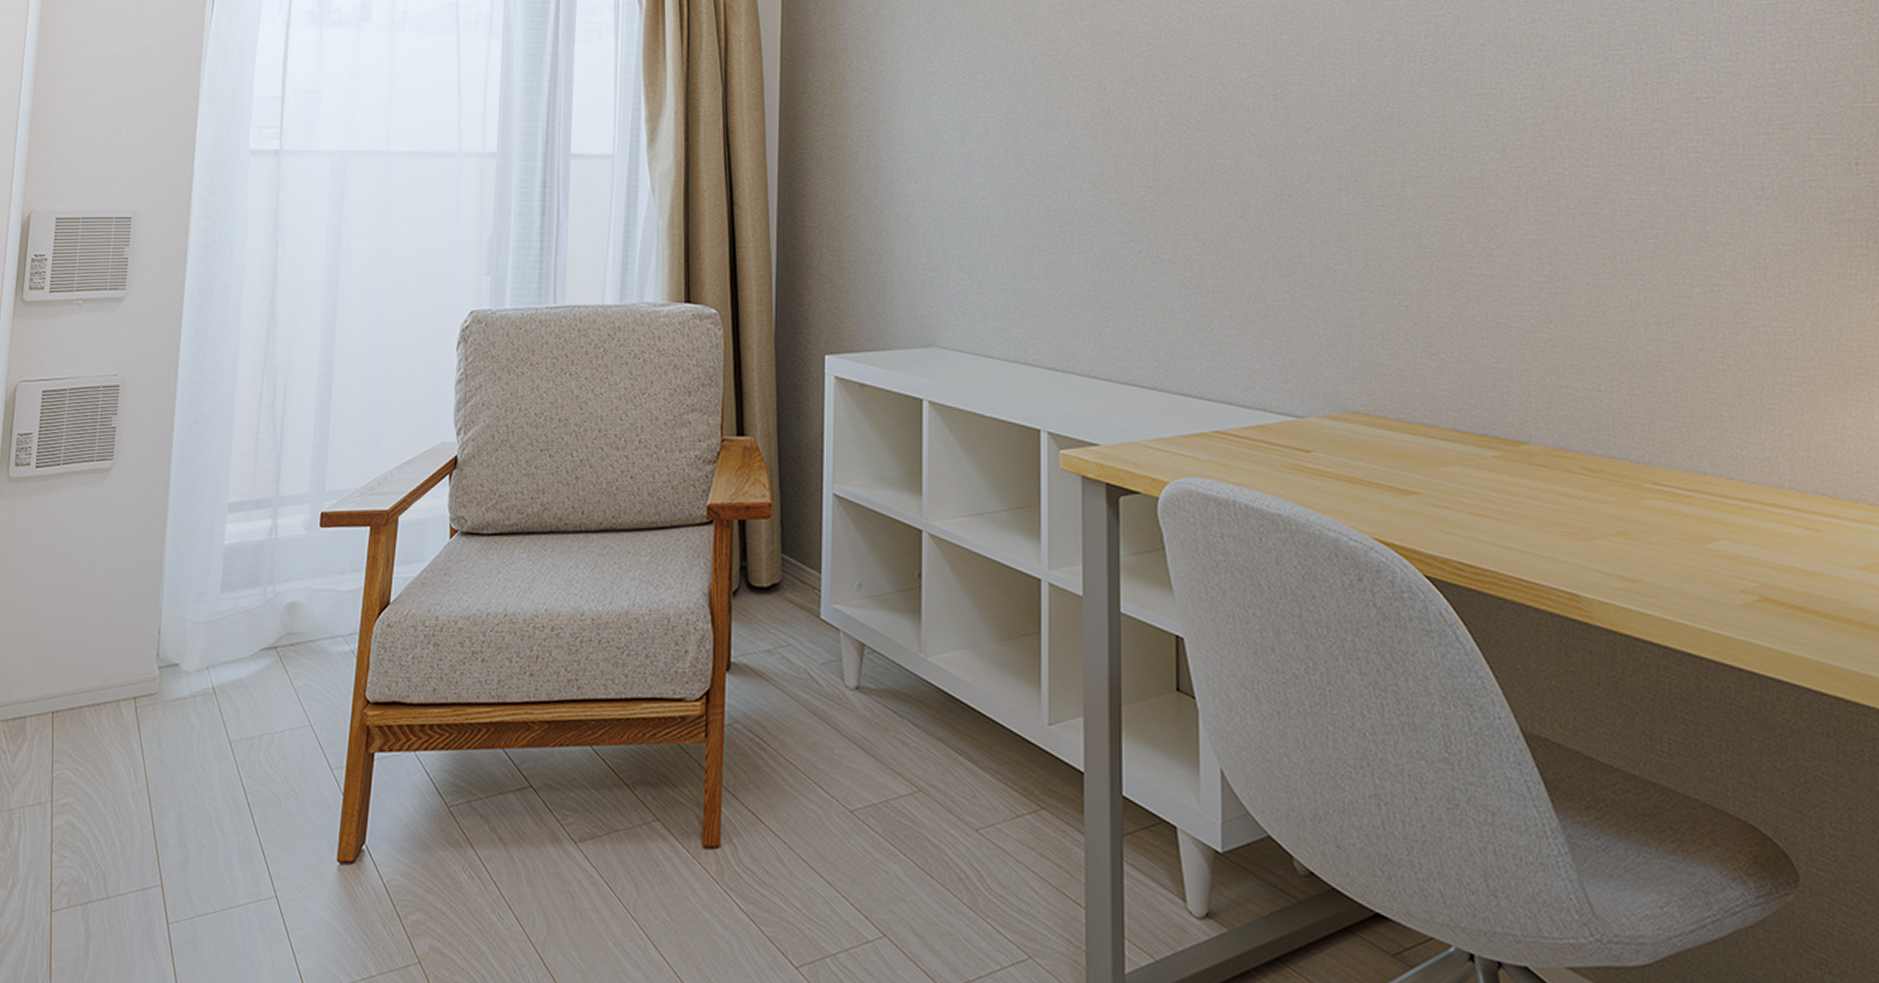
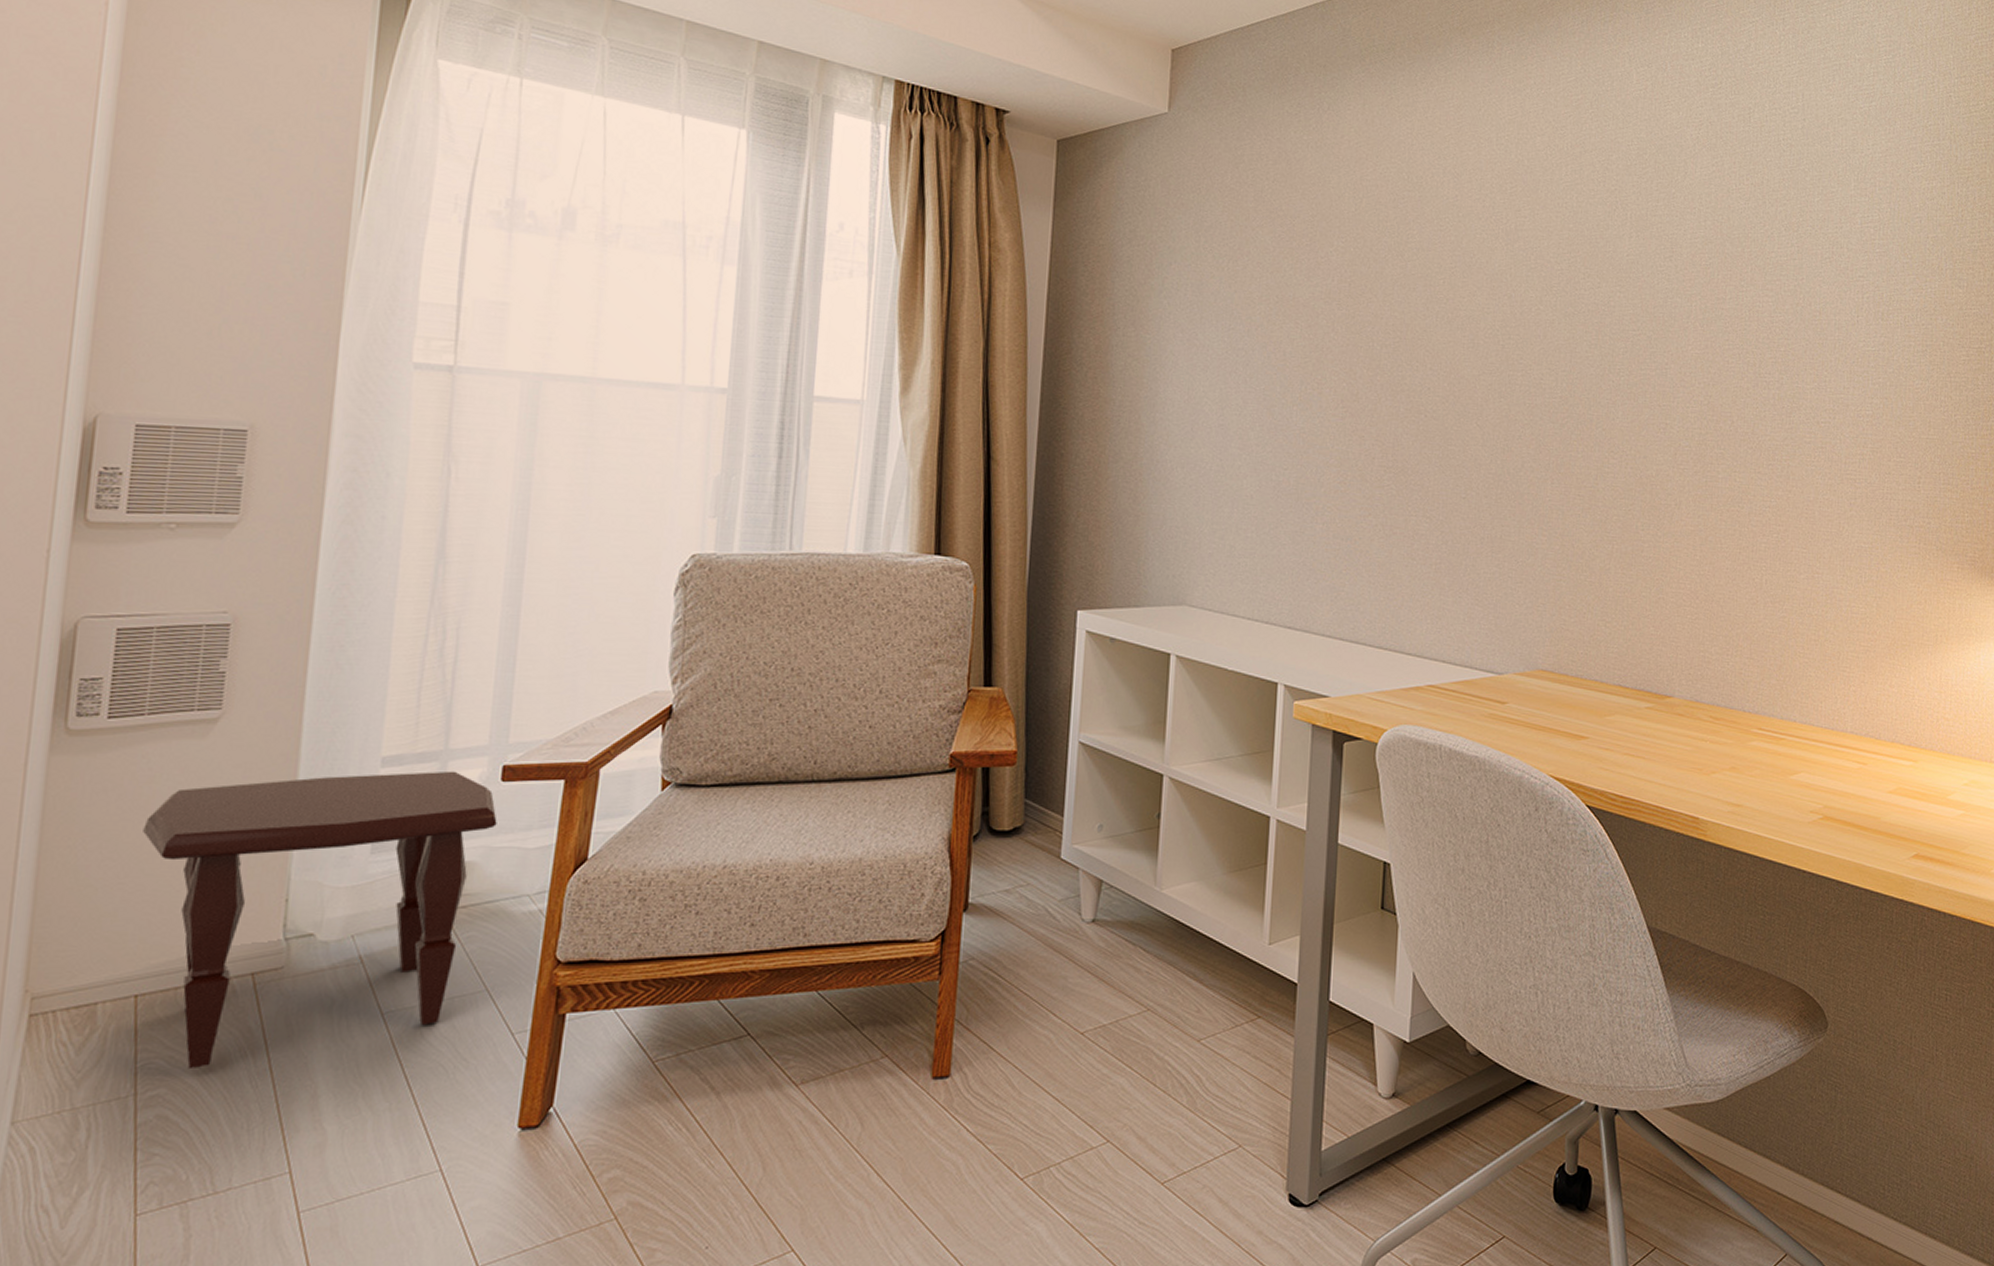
music stool: none [59,516,317,782] -> present [143,771,497,1070]

